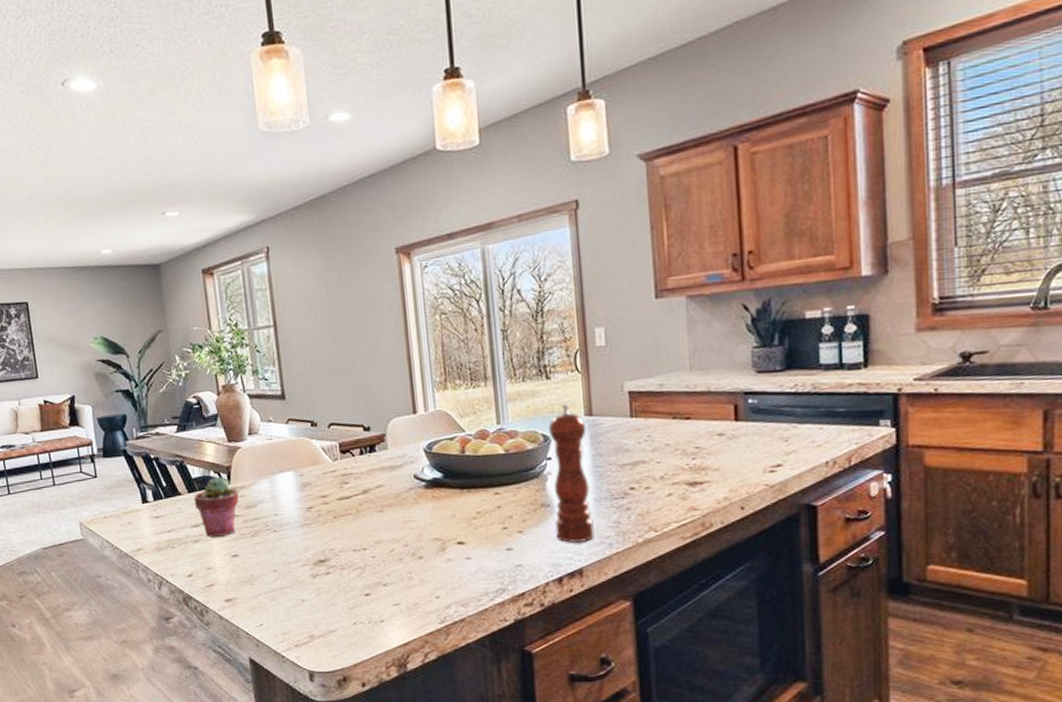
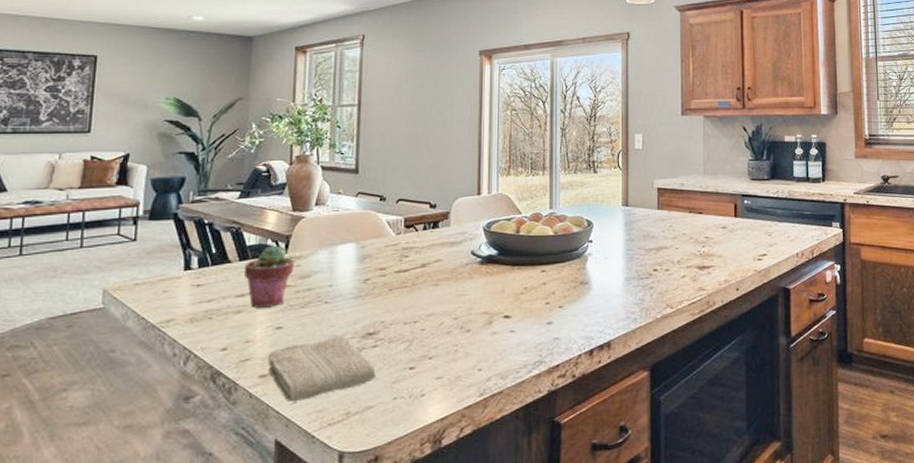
washcloth: none [229,563,334,625] -> present [267,336,377,402]
pepper mill: present [549,404,595,543] -> none [591,195,623,318]

